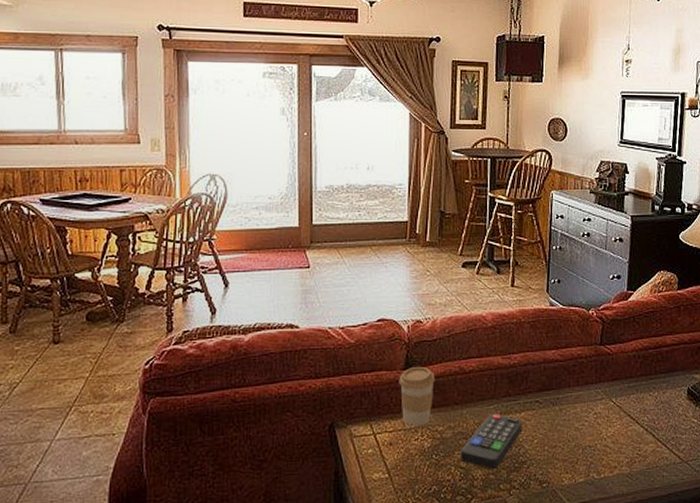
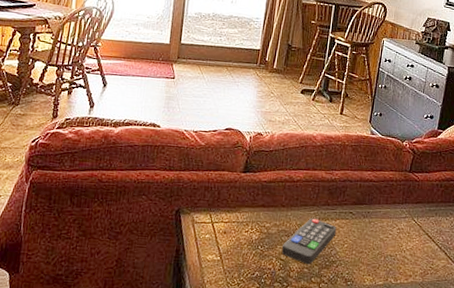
coffee cup: present [399,366,436,426] -> none [237,171,268,220]

